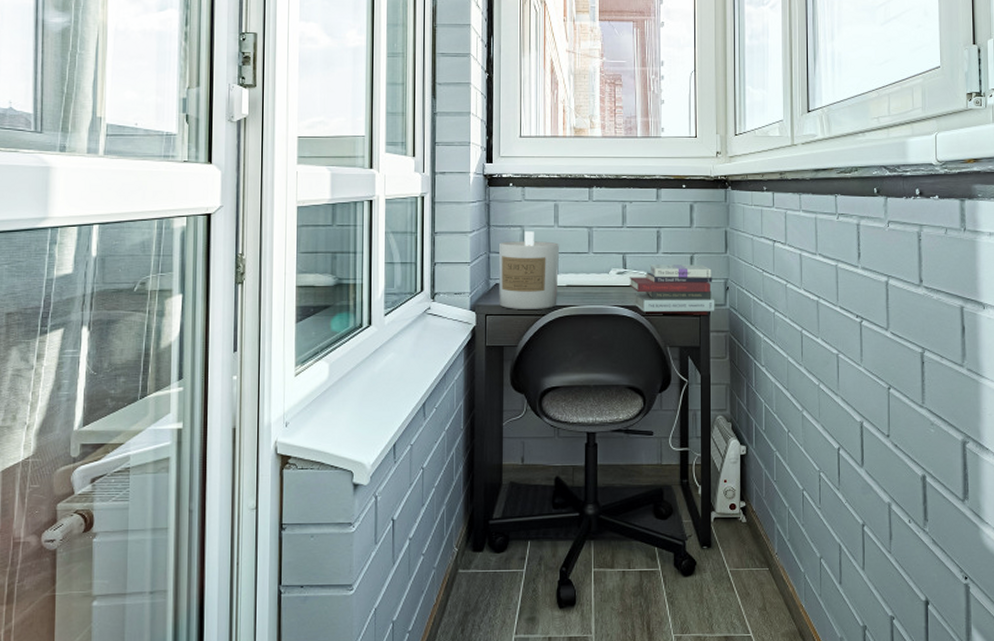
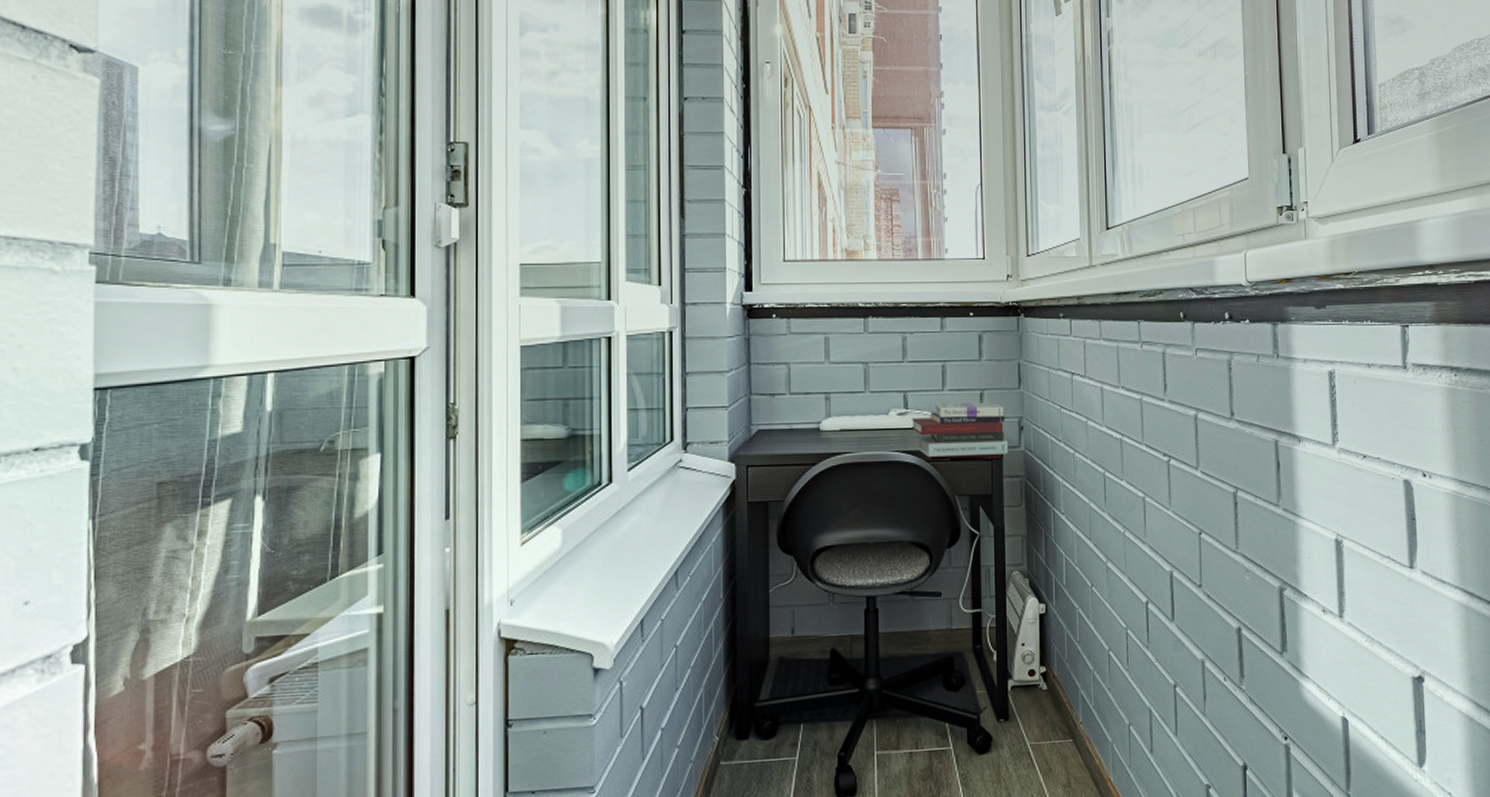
candle: present [498,231,560,309] -> none [760,369,832,459]

